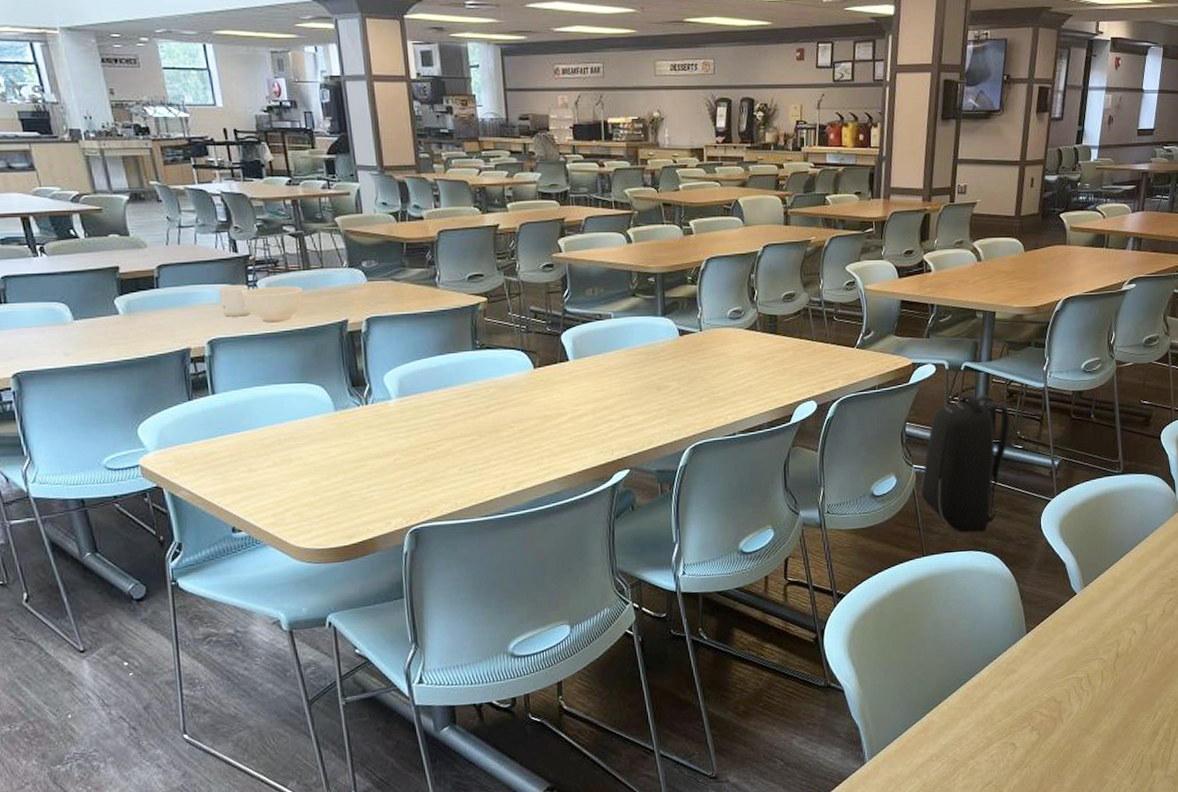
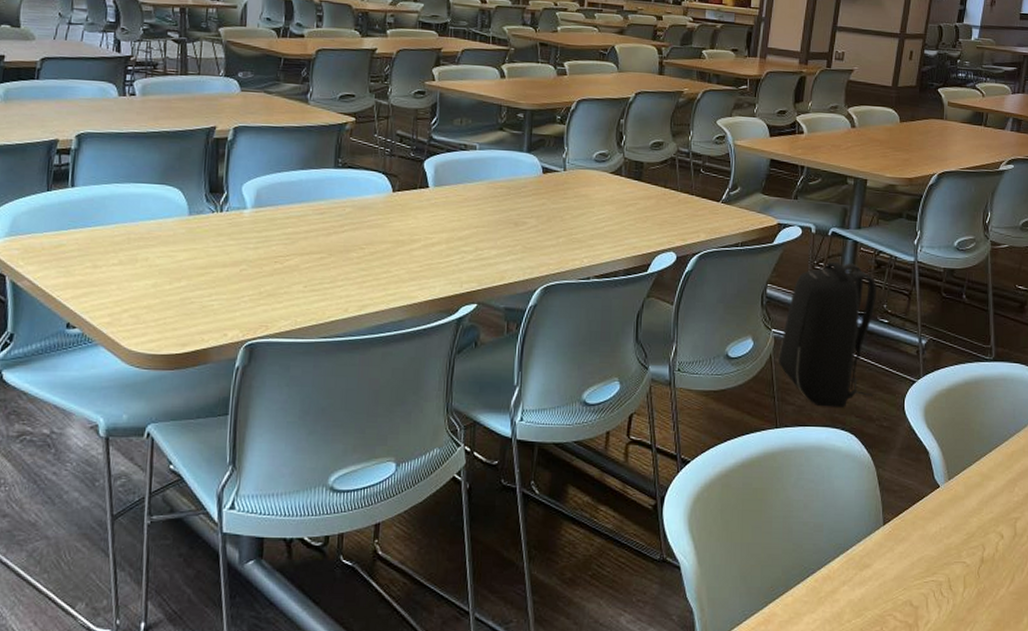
mug: present [217,284,251,317] -> none [94,82,126,114]
bowl: present [242,285,304,323] -> none [117,87,177,123]

